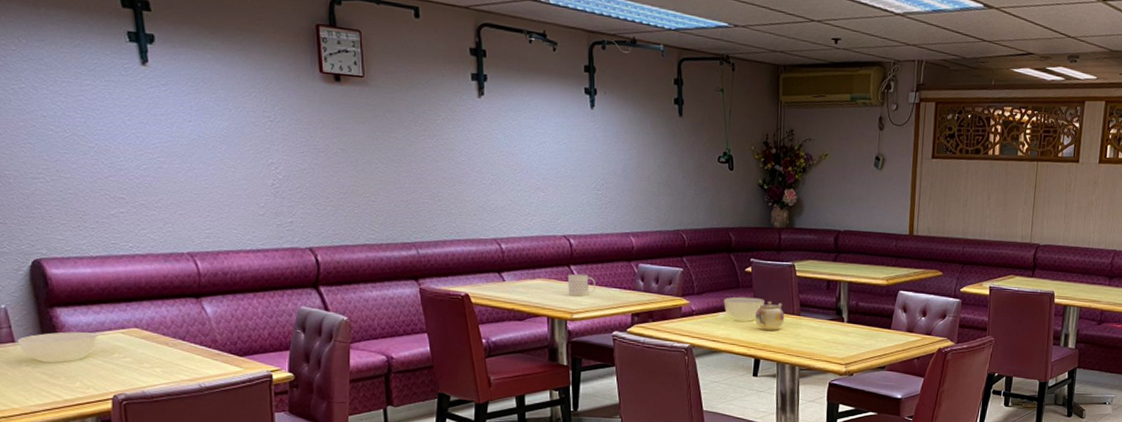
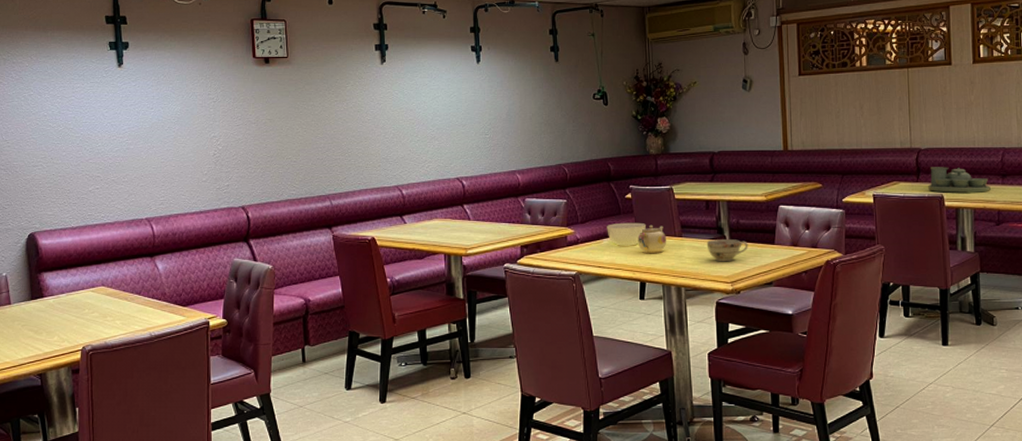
bowl: present [17,332,98,364] -> none [12,293,73,321]
mug: present [567,273,596,297] -> none [461,211,487,233]
teacup: none [824,320,865,344] -> present [706,239,748,262]
tea set: none [1041,263,1098,293] -> present [928,167,991,194]

